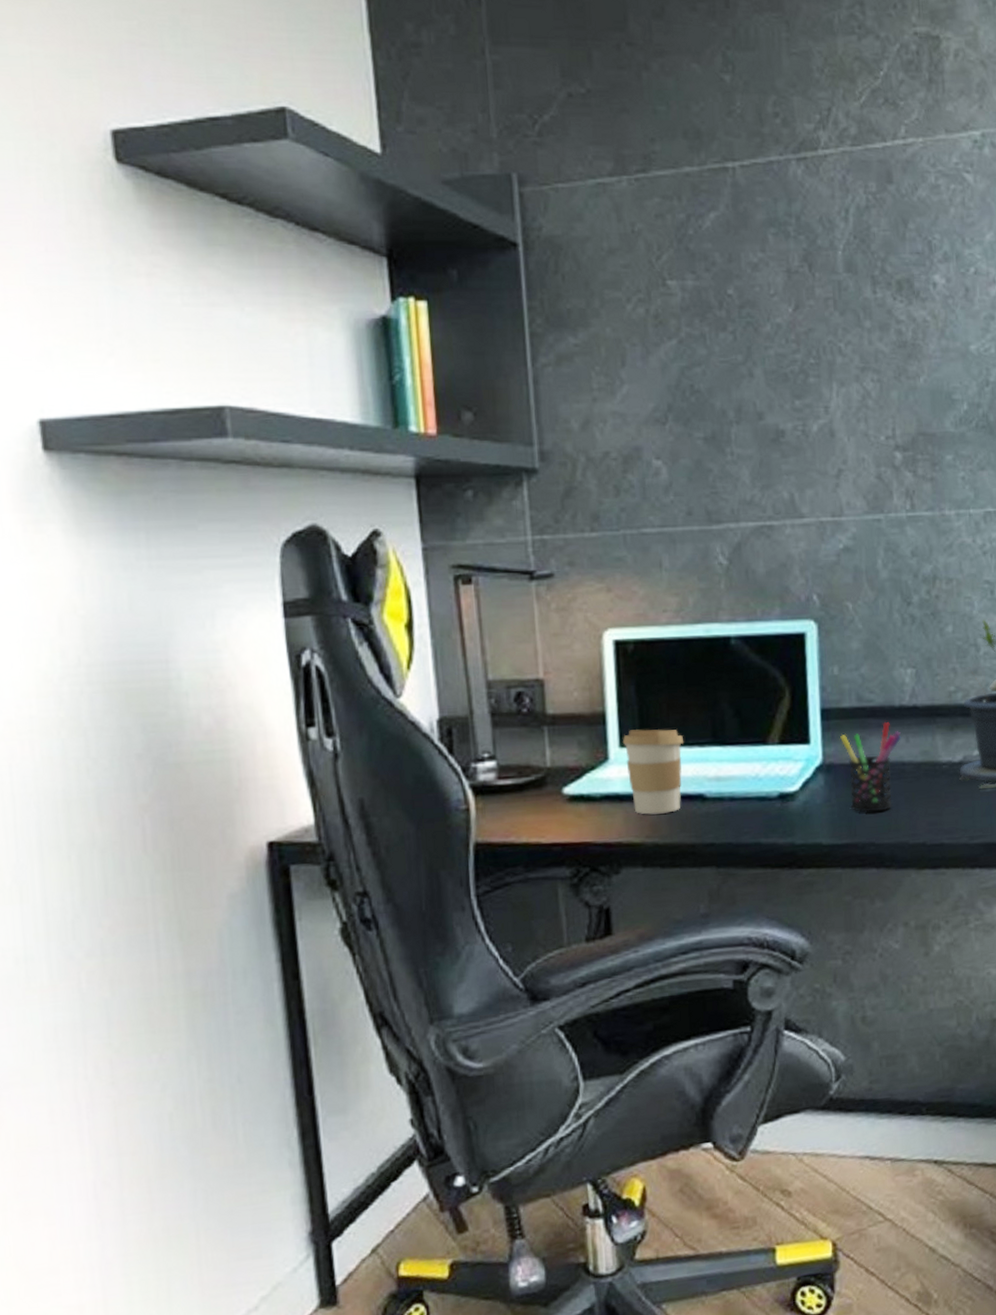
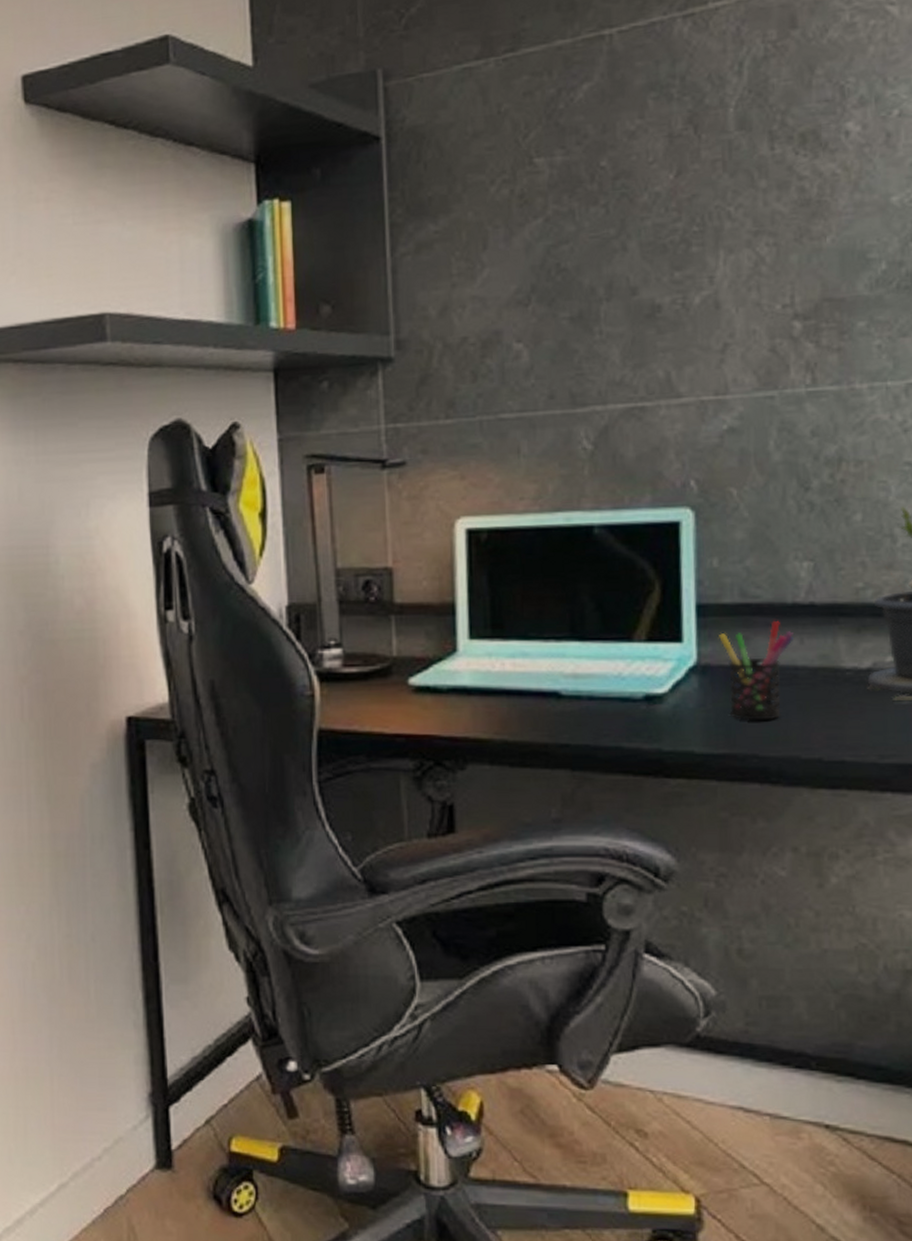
coffee cup: present [622,729,684,815] -> none [472,621,539,710]

